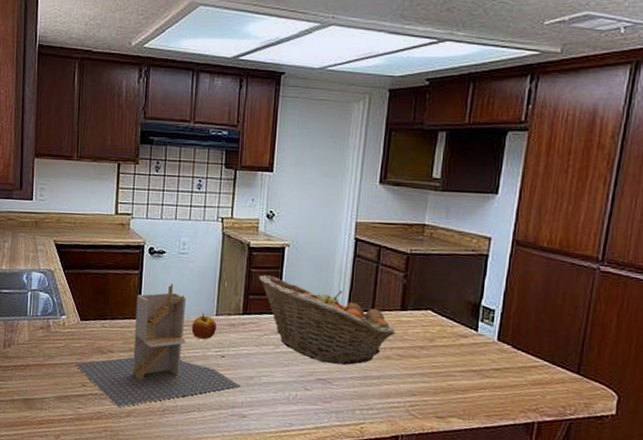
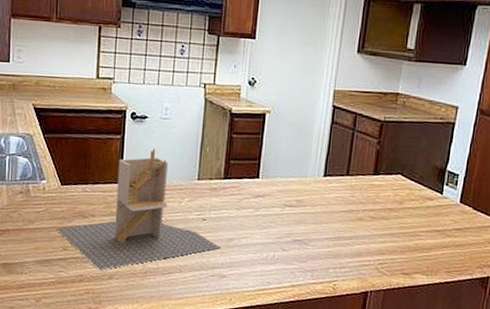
apple: present [191,312,216,339] -> none [173,177,198,203]
fruit basket: present [259,274,396,365] -> none [240,140,368,227]

